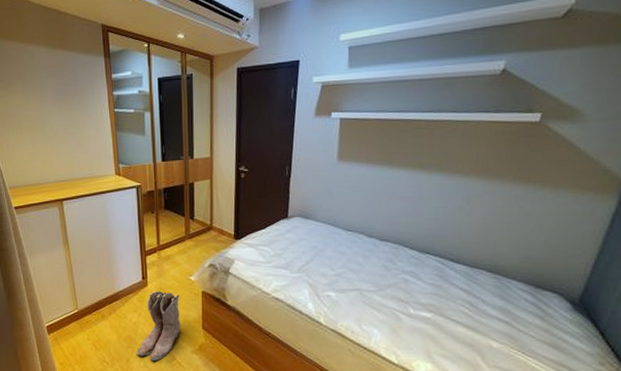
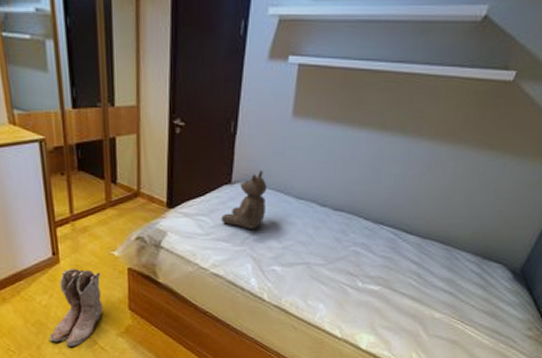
teddy bear: none [280,206,319,258] -> present [221,169,267,229]

